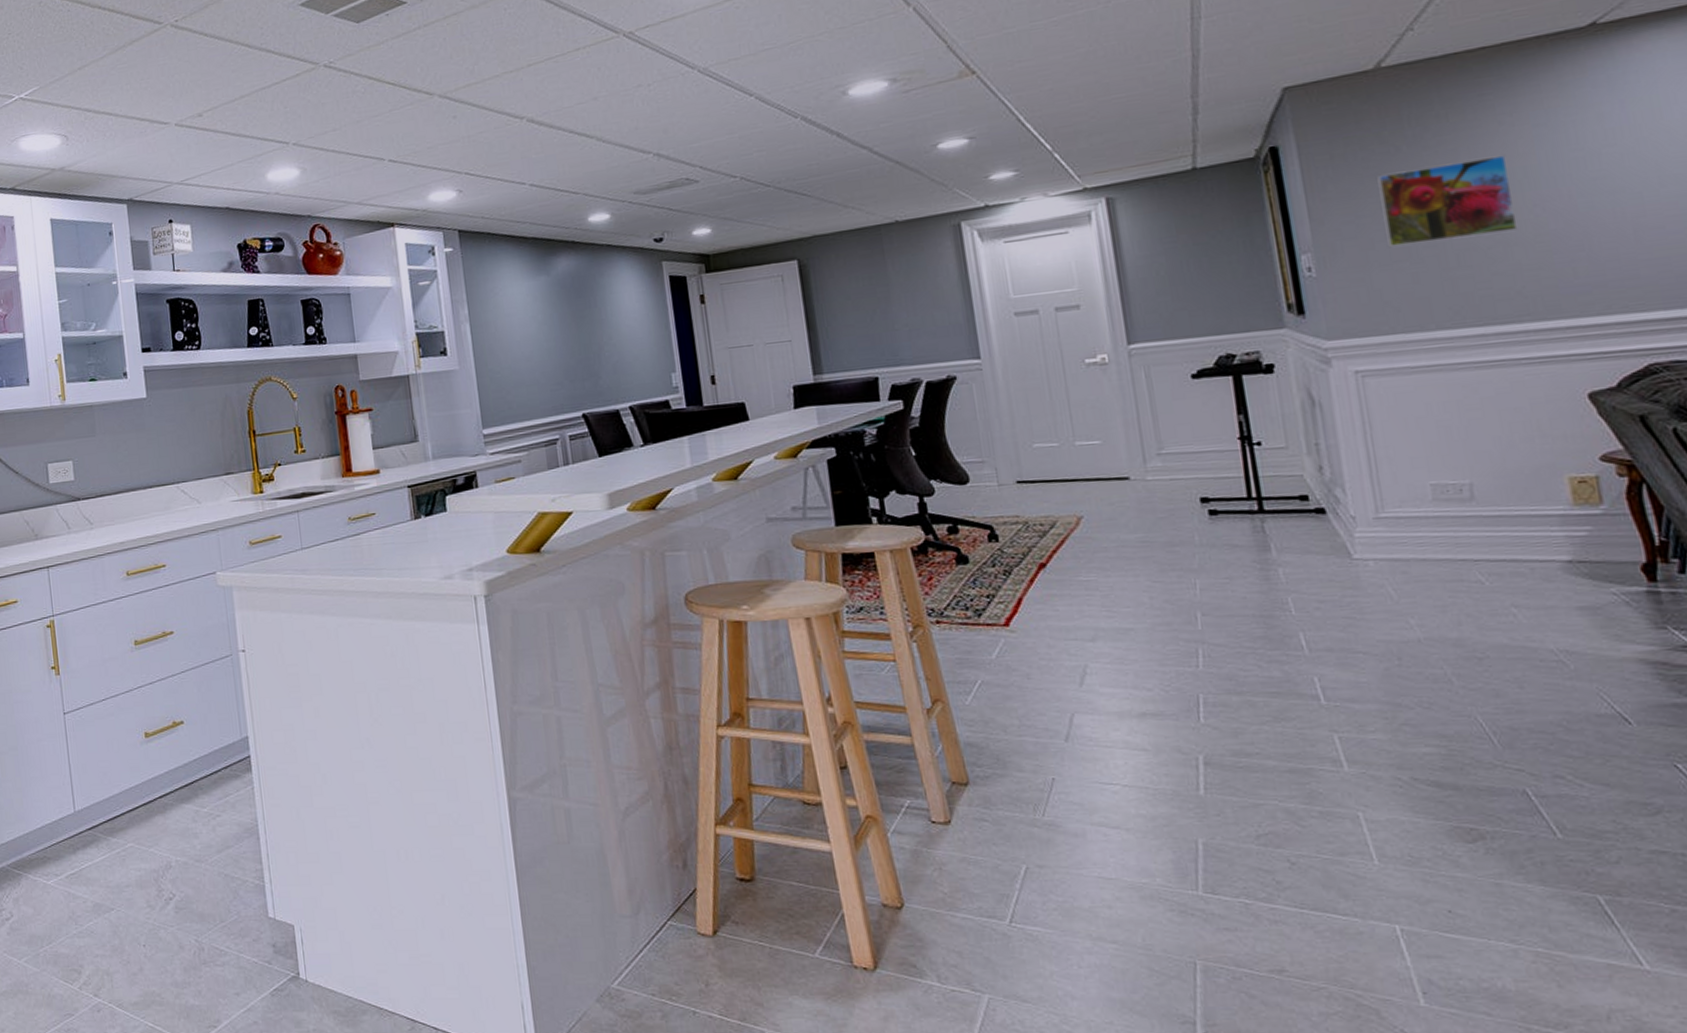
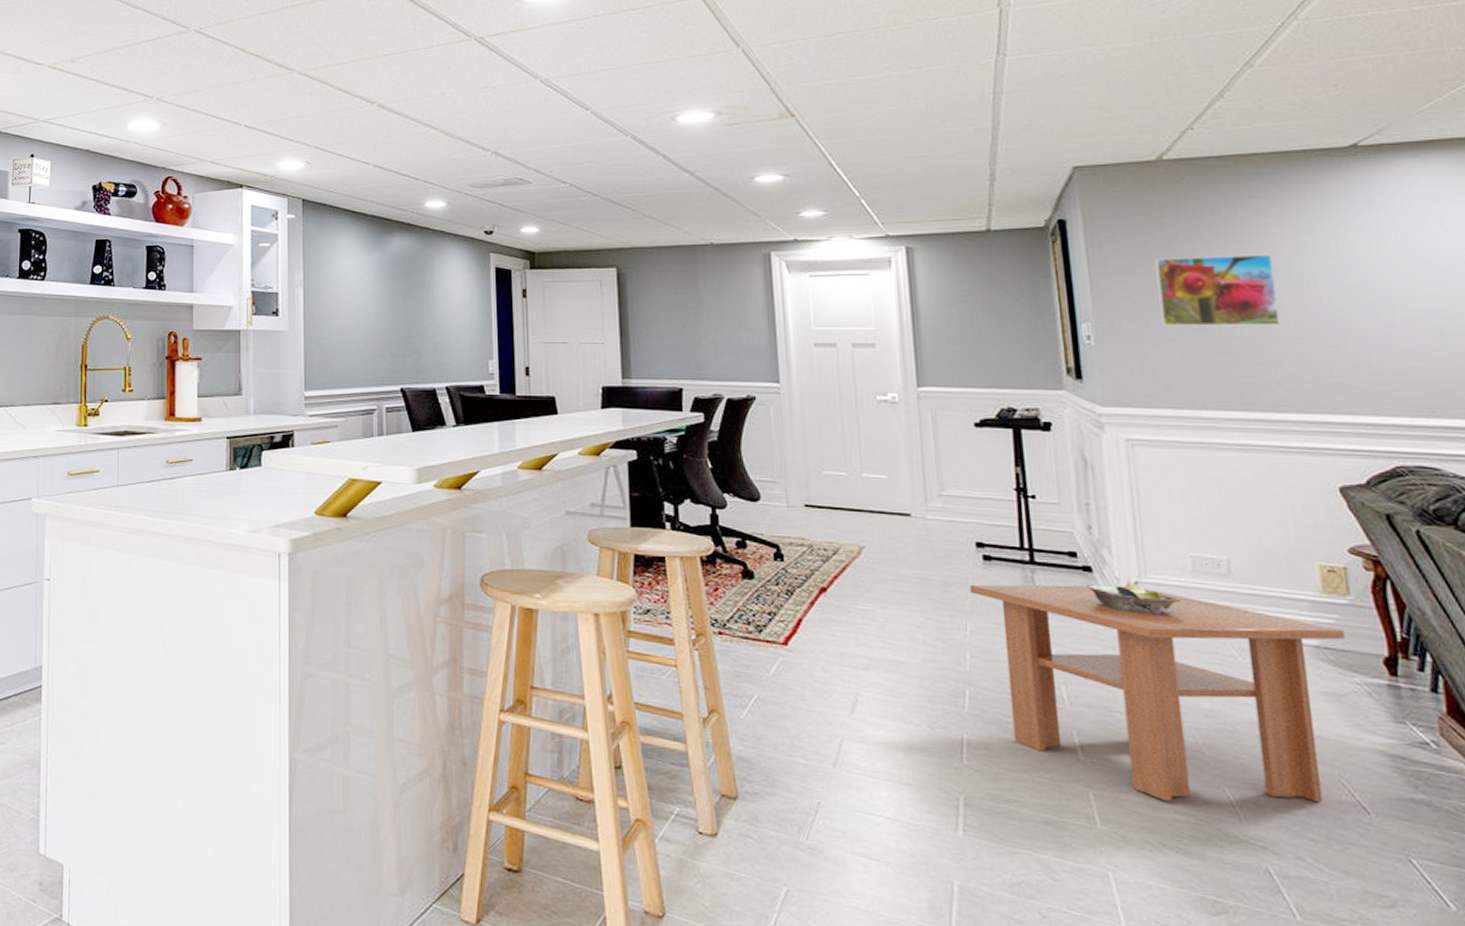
coffee table: none [1196,523,1600,736] -> present [969,584,1345,803]
decorative bowl: none [1319,513,1423,550] -> present [1086,576,1182,615]

